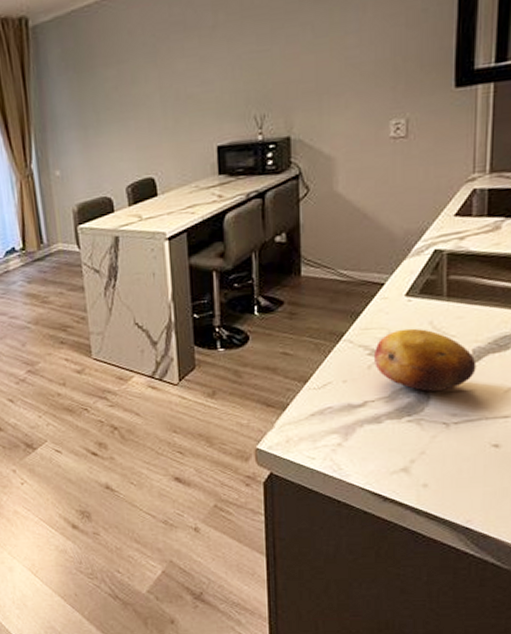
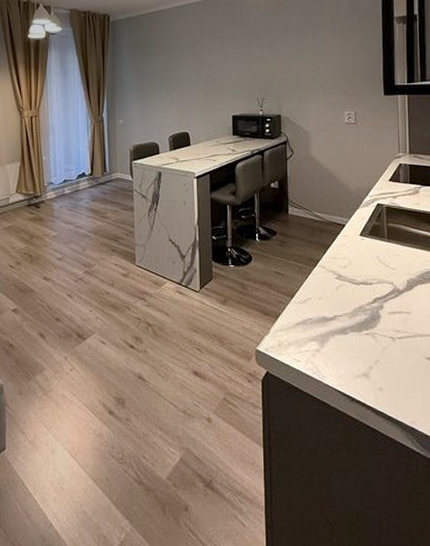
fruit: present [375,328,477,391] -> none [340,260,411,311]

